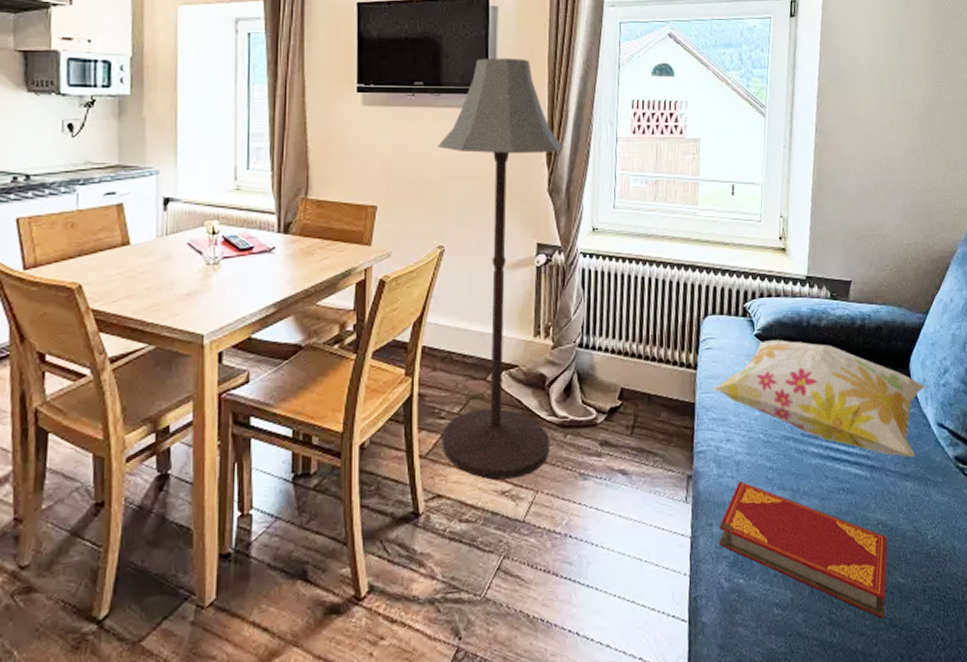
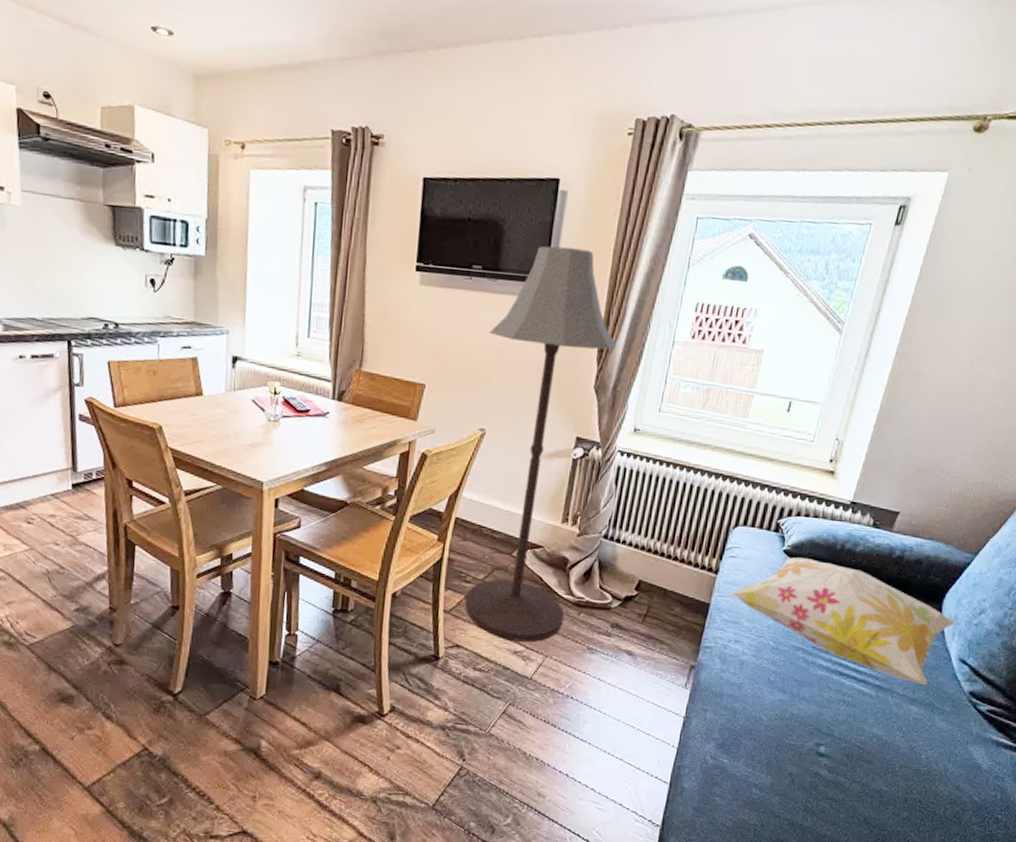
hardback book: present [718,481,888,618] -> none [709,678,879,815]

